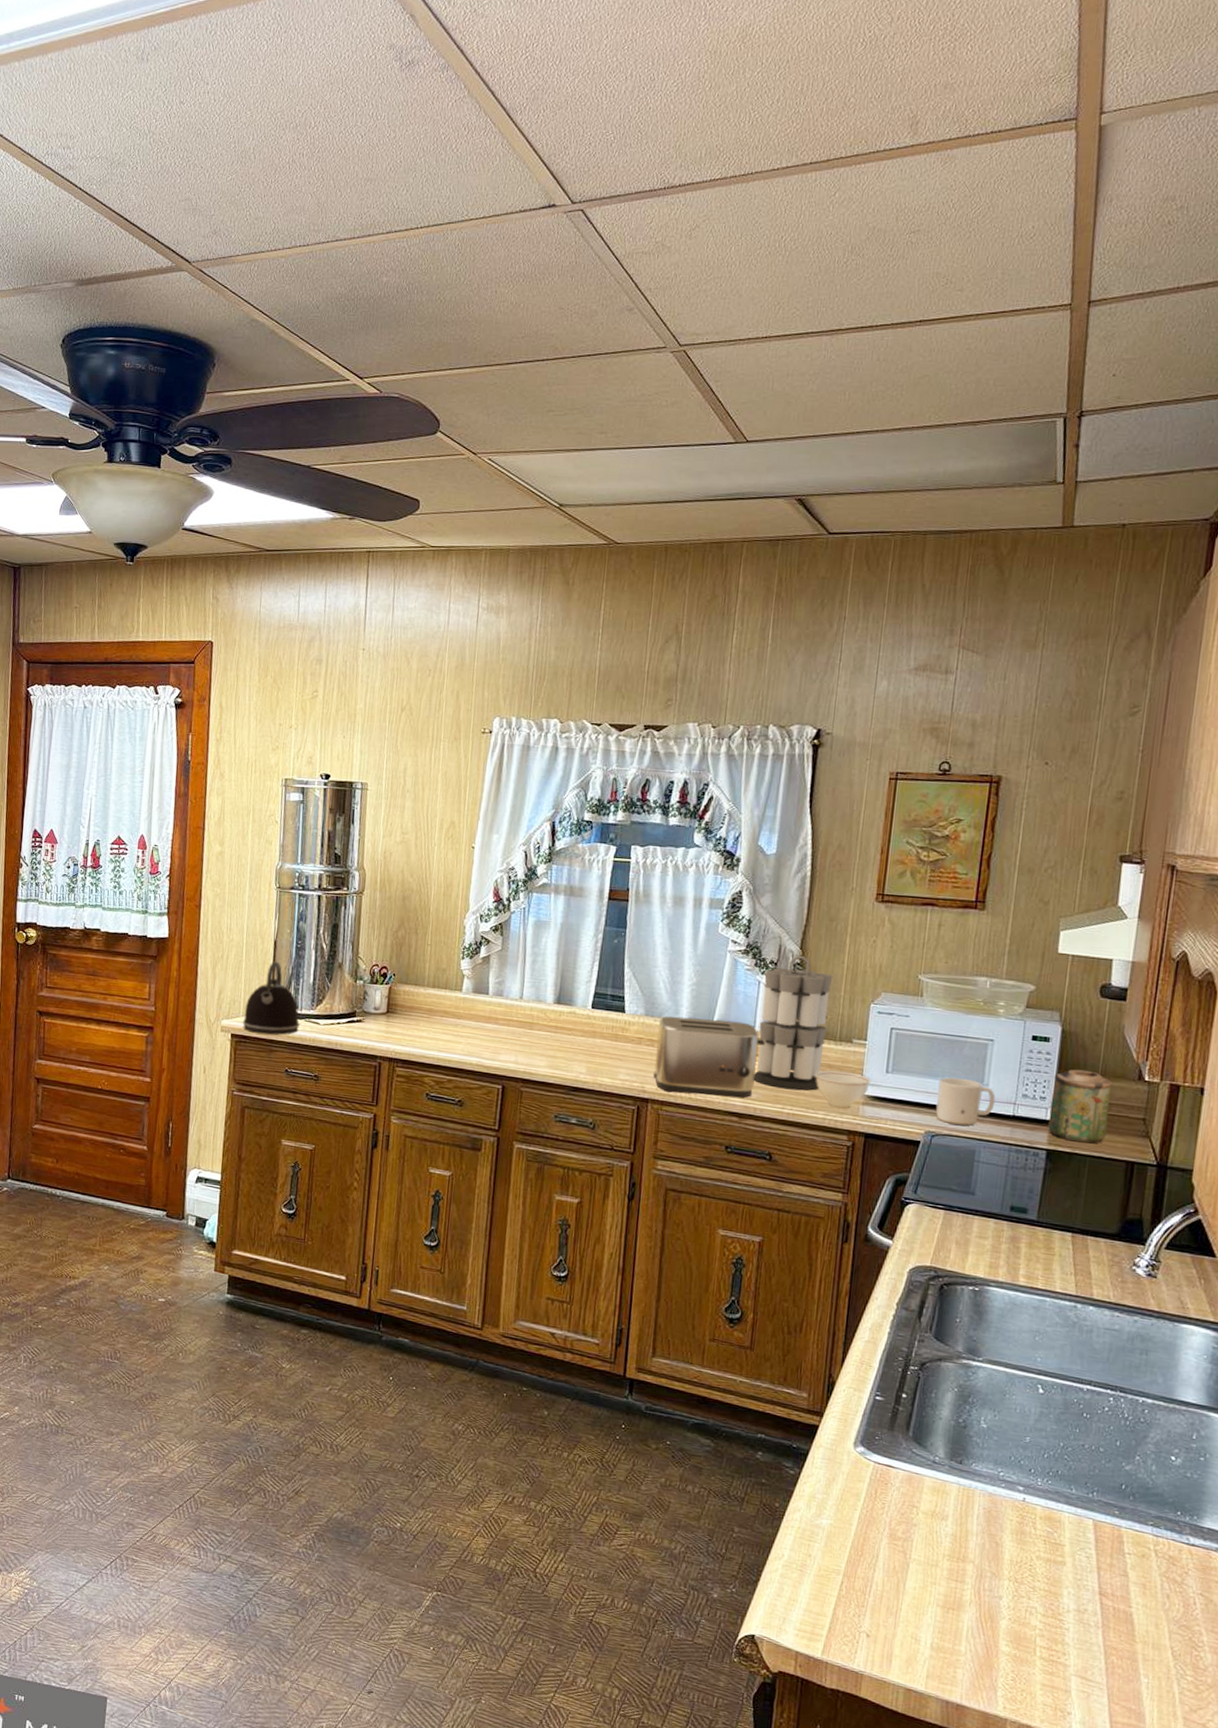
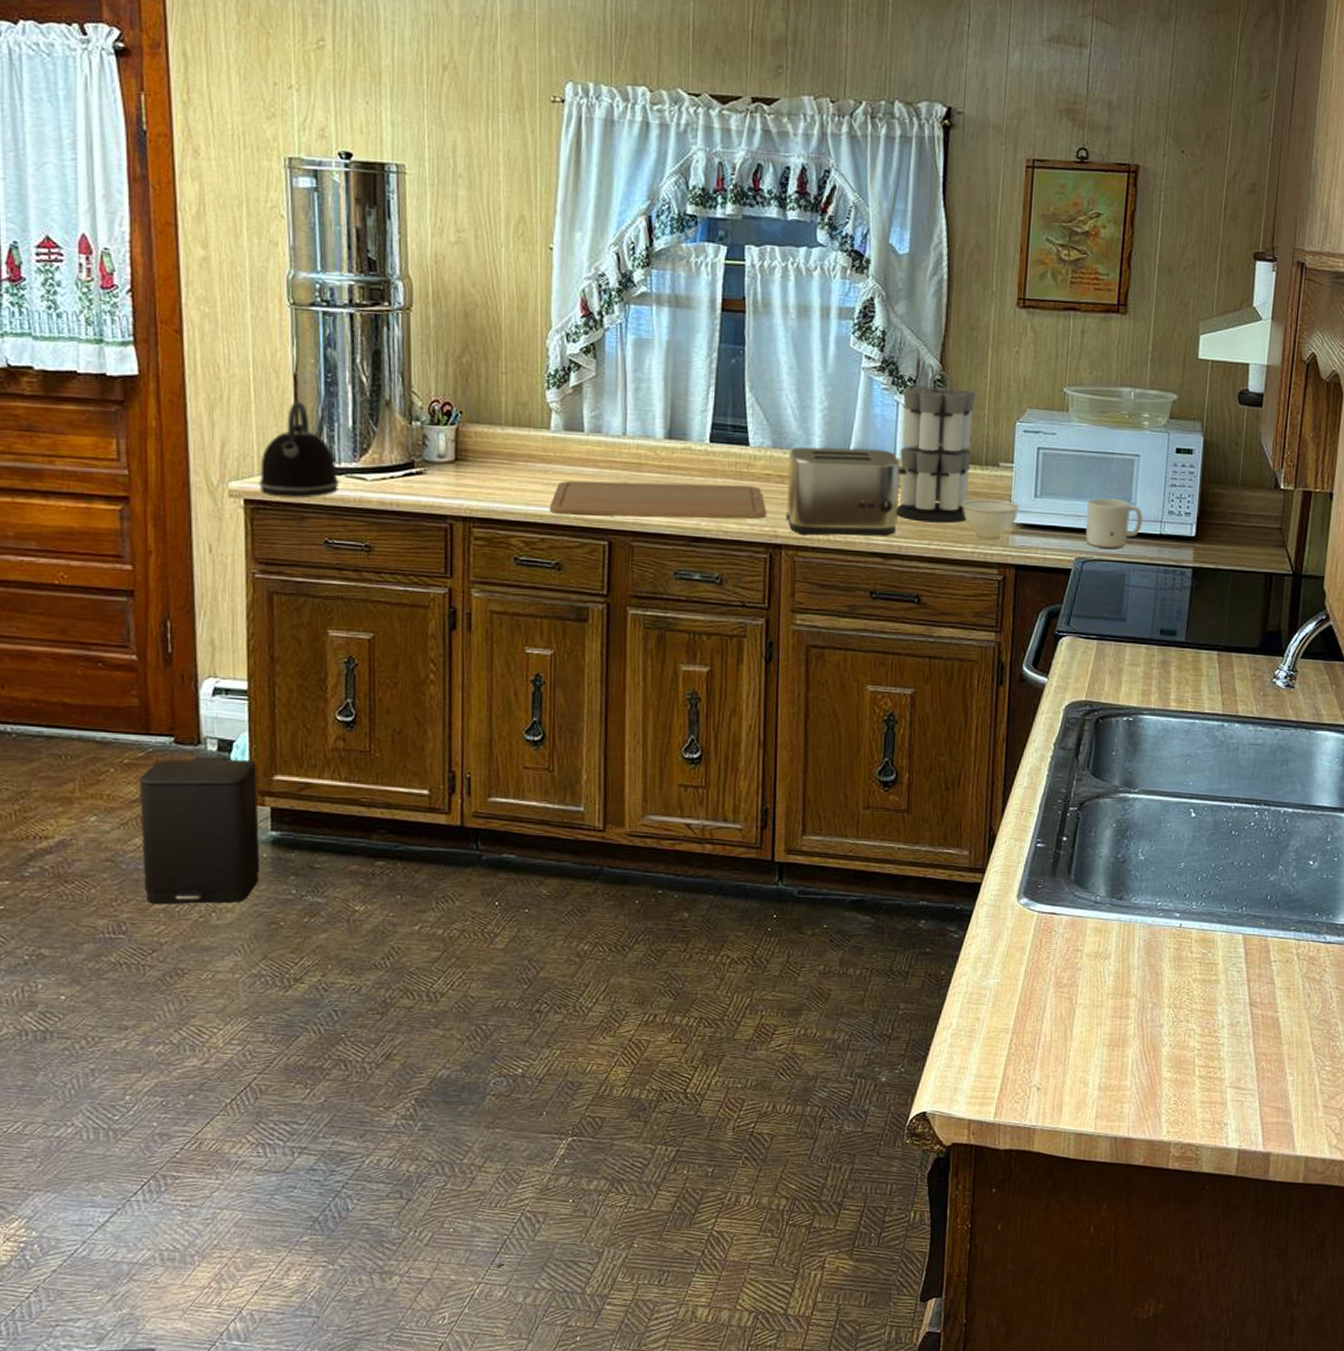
pedal bin: none [134,1228,222,1348] -> present [139,757,260,904]
chopping board: none [456,1033,637,1076] -> present [549,480,766,520]
canister: present [1048,1069,1113,1144] -> none [1193,481,1252,558]

